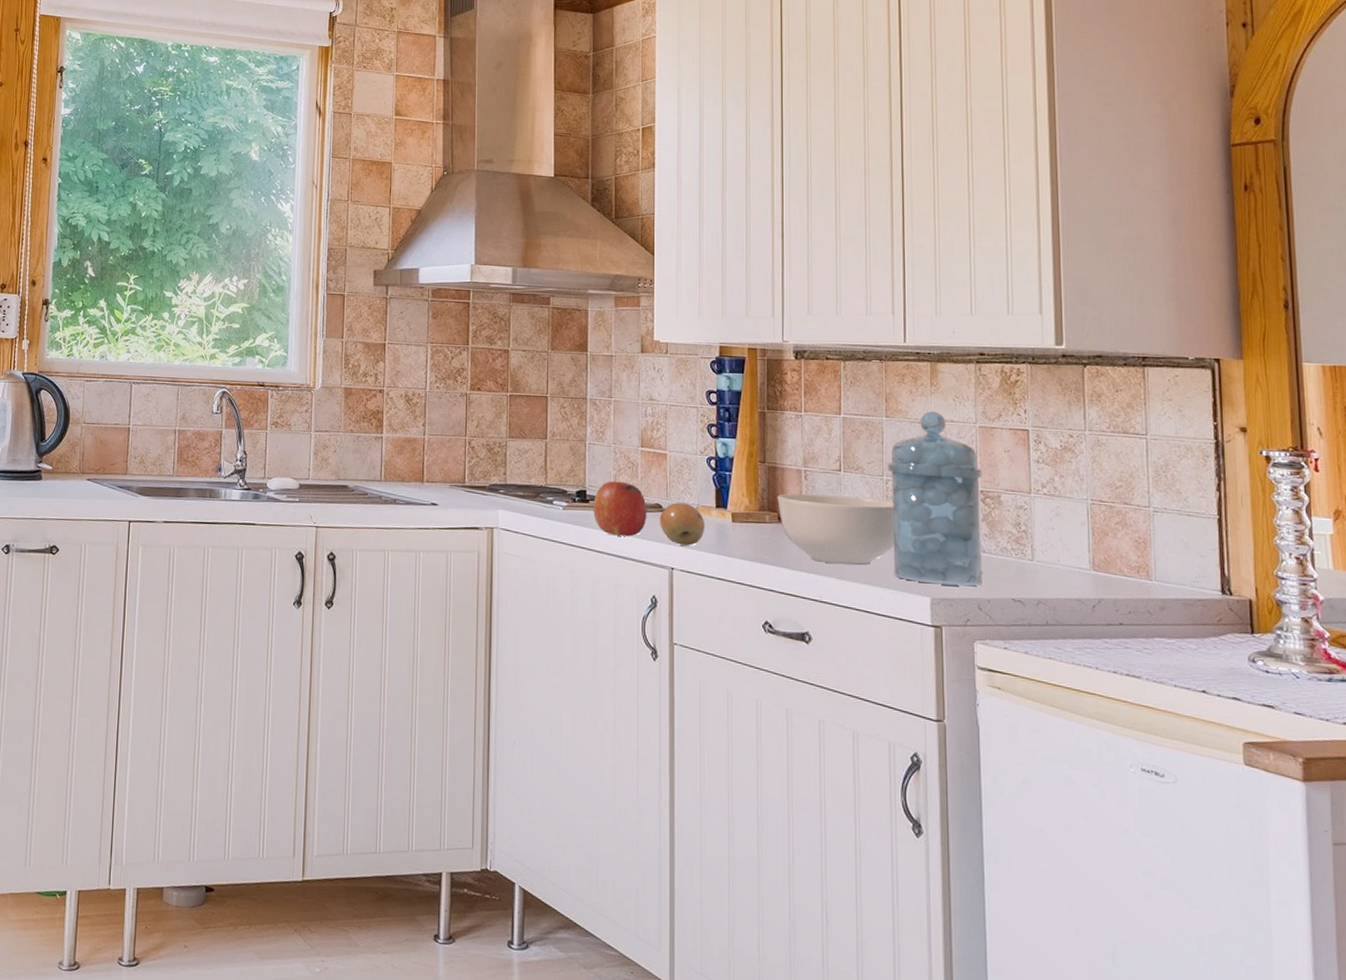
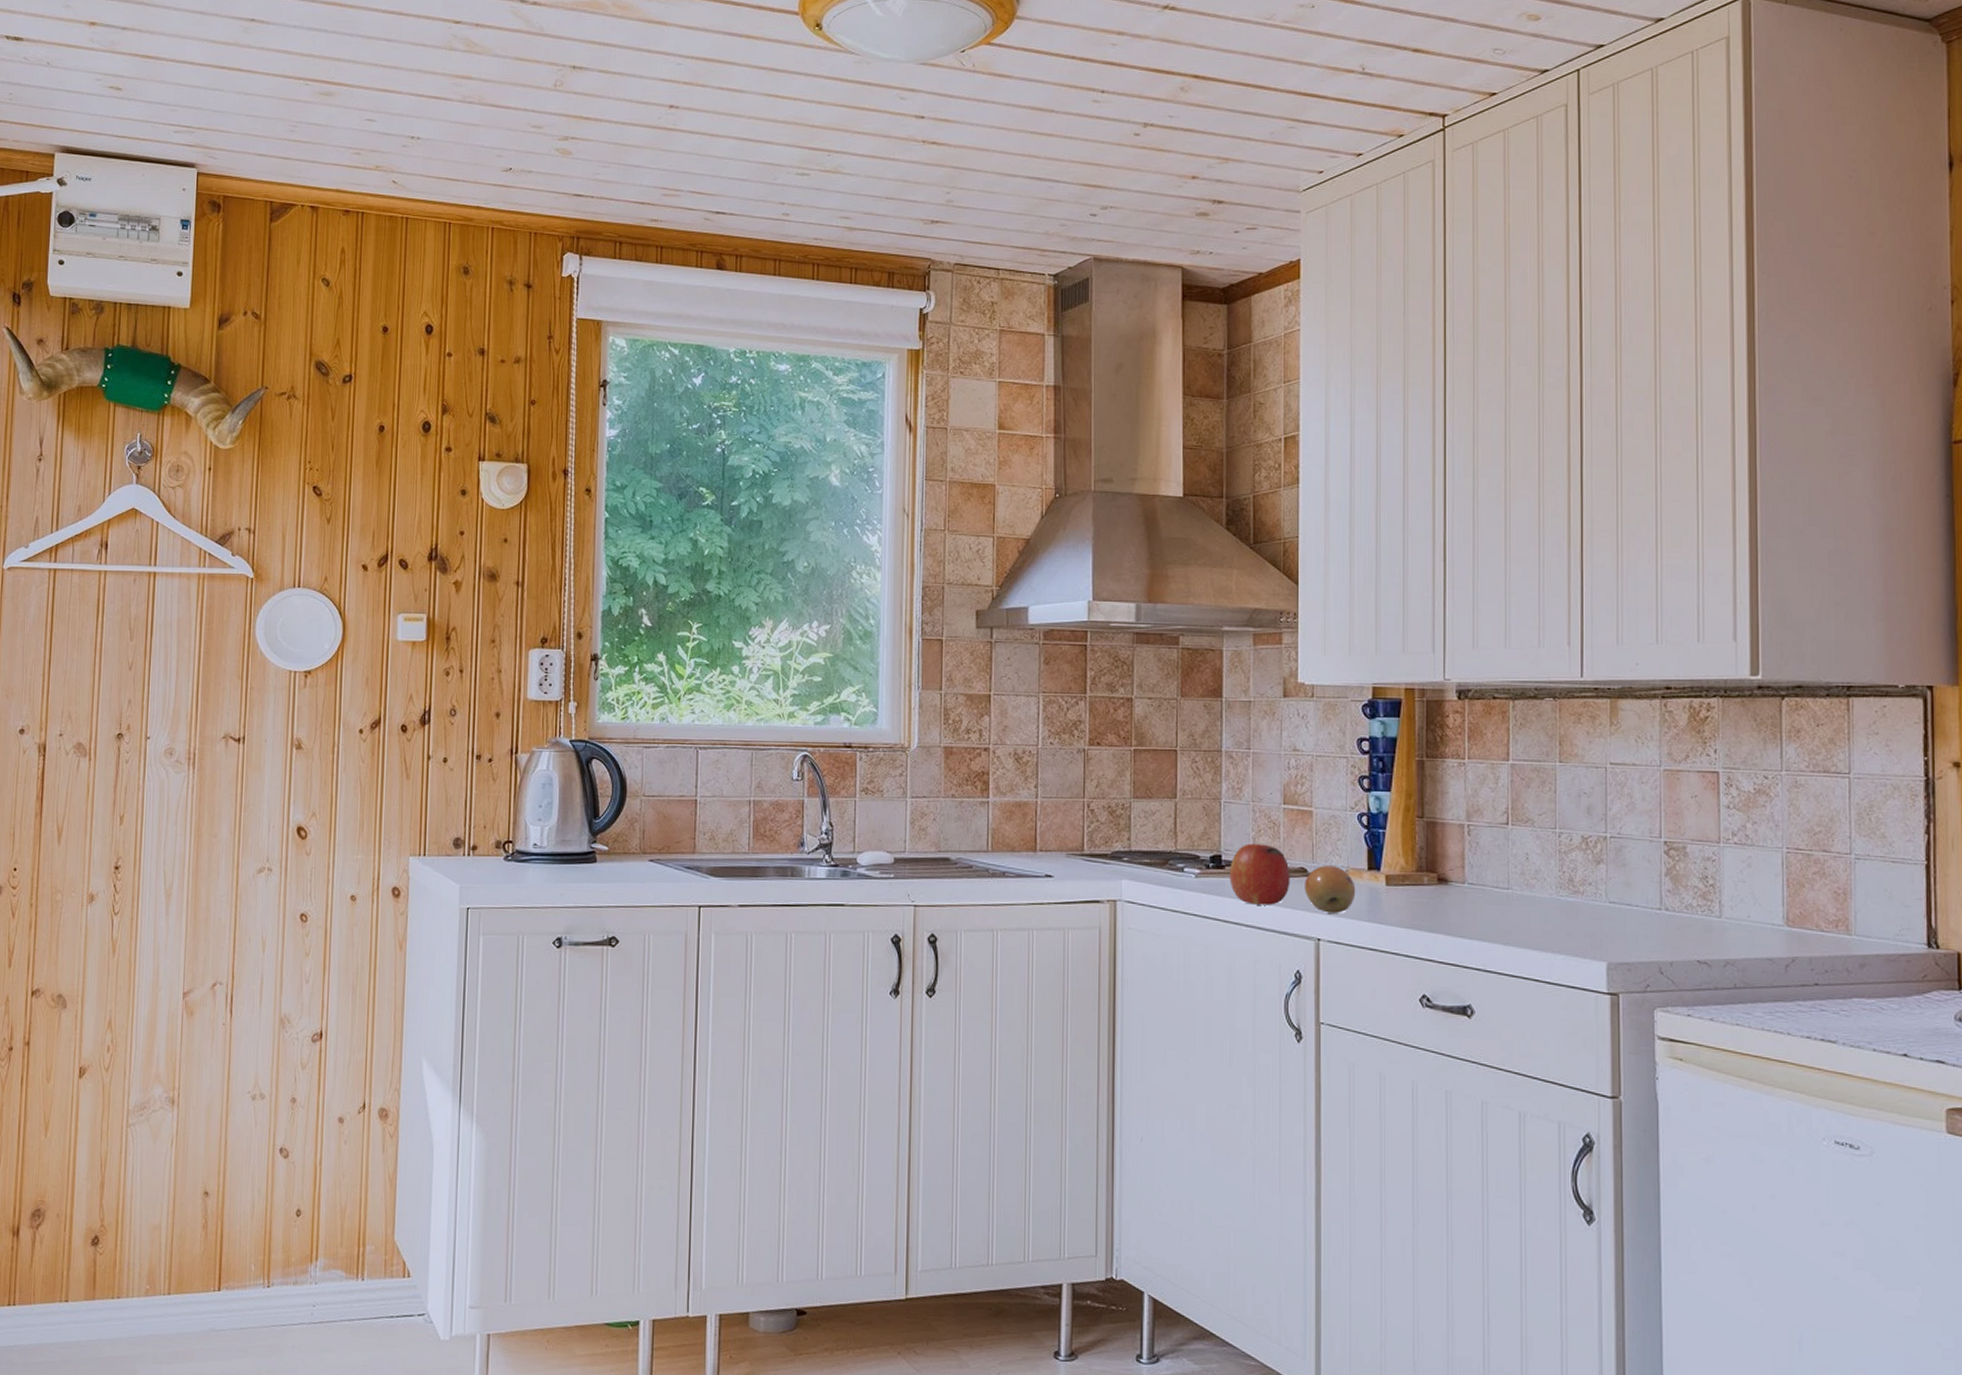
bowl: present [777,493,895,566] -> none [1437,851,1568,930]
canister: present [888,411,983,587] -> none [1561,754,1668,949]

